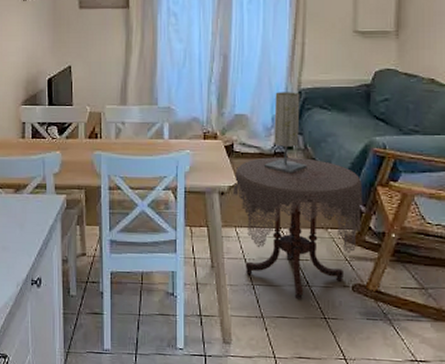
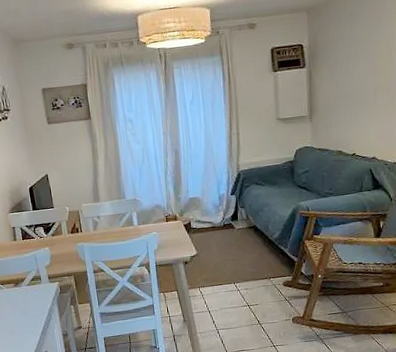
side table: present [232,157,363,300] -> none [194,226,295,336]
table lamp: present [263,92,307,174] -> none [216,174,250,240]

